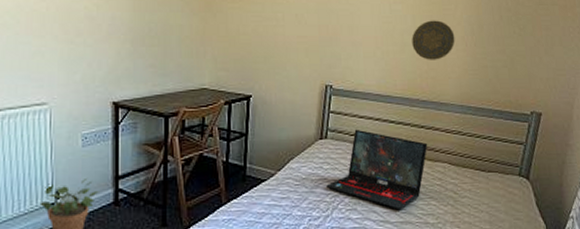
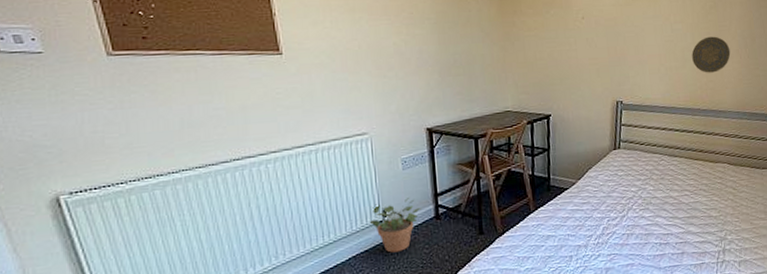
laptop: present [326,129,428,211] -> none [621,138,709,208]

